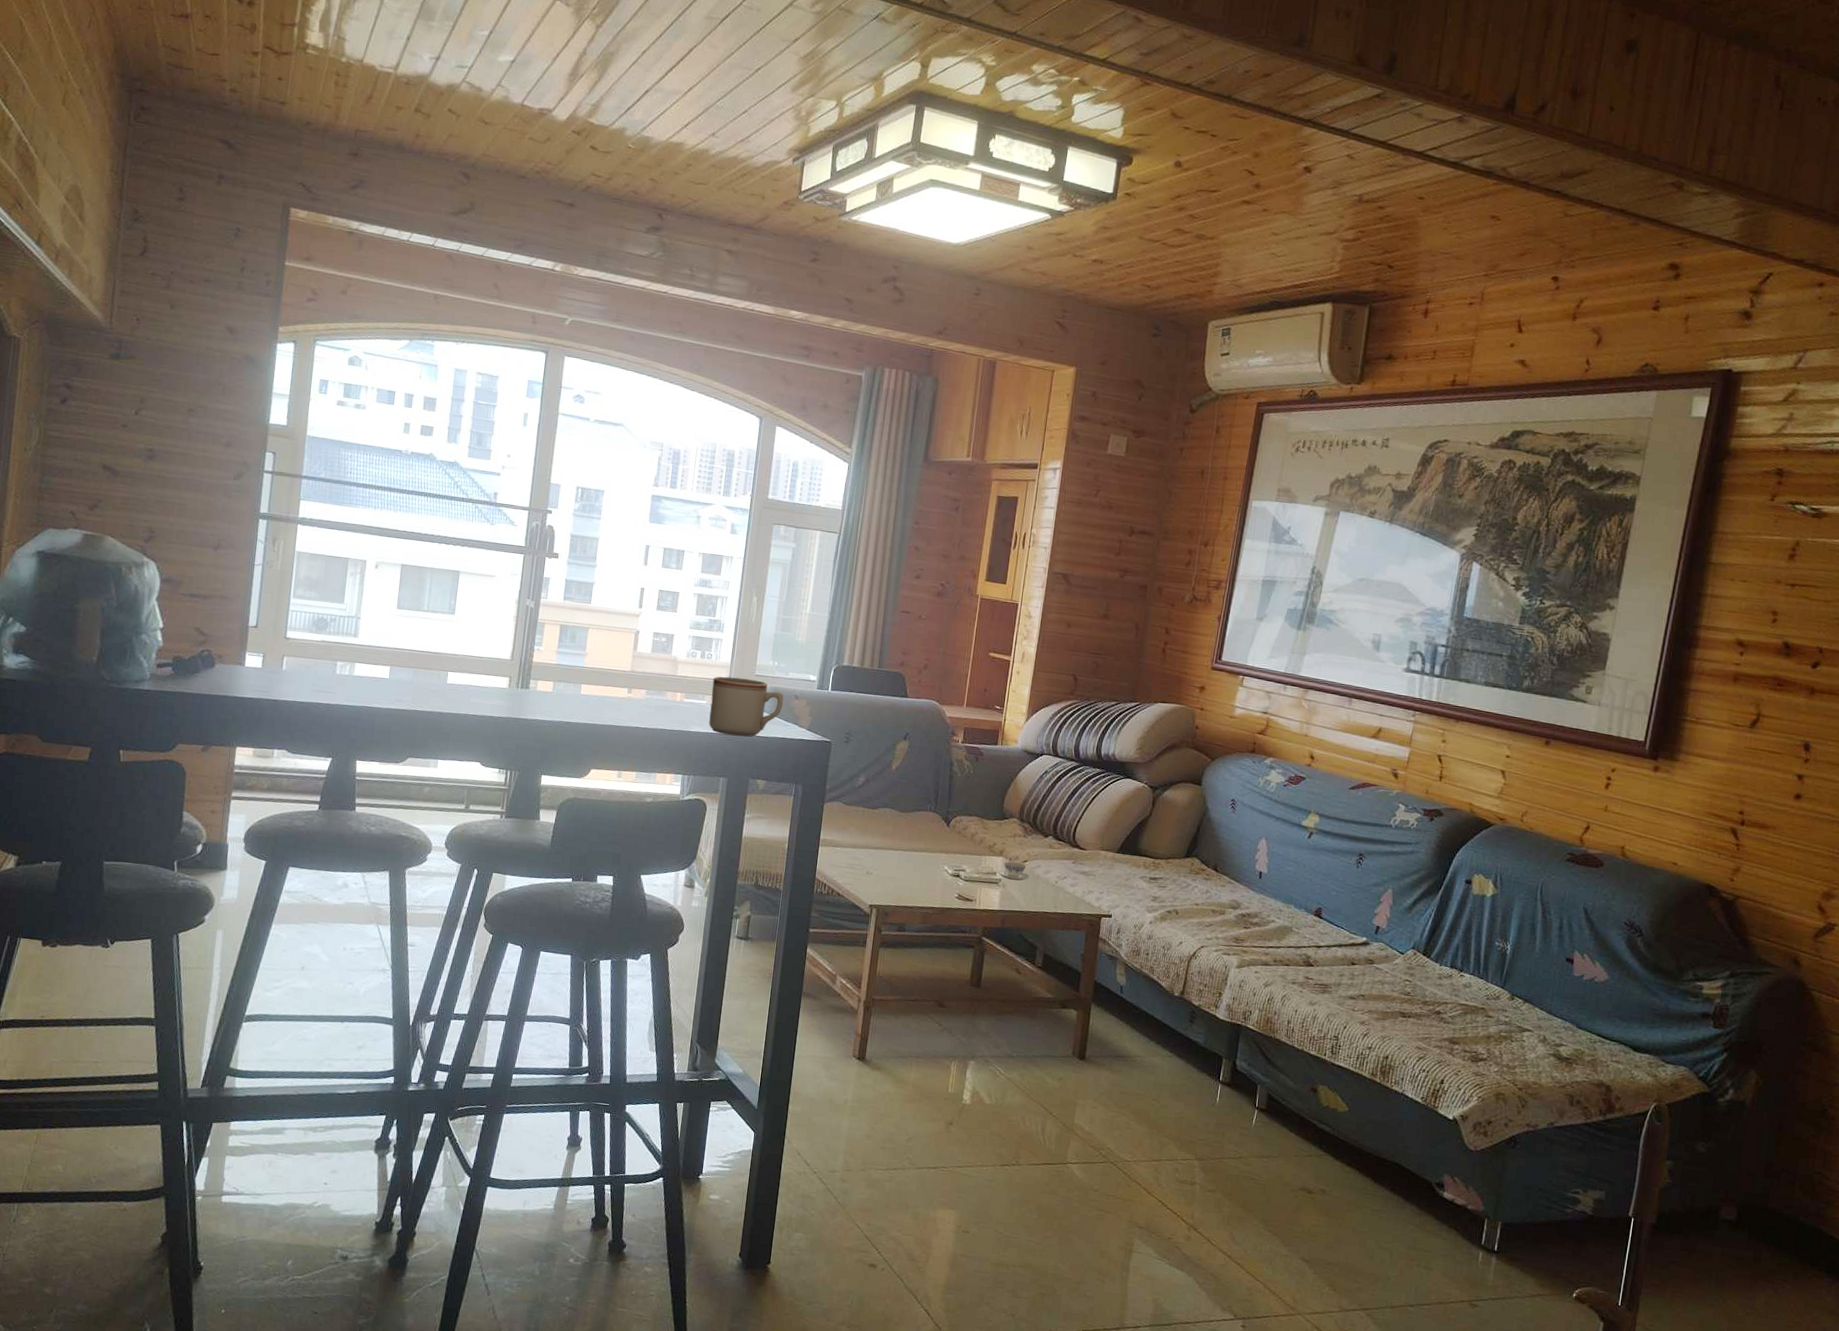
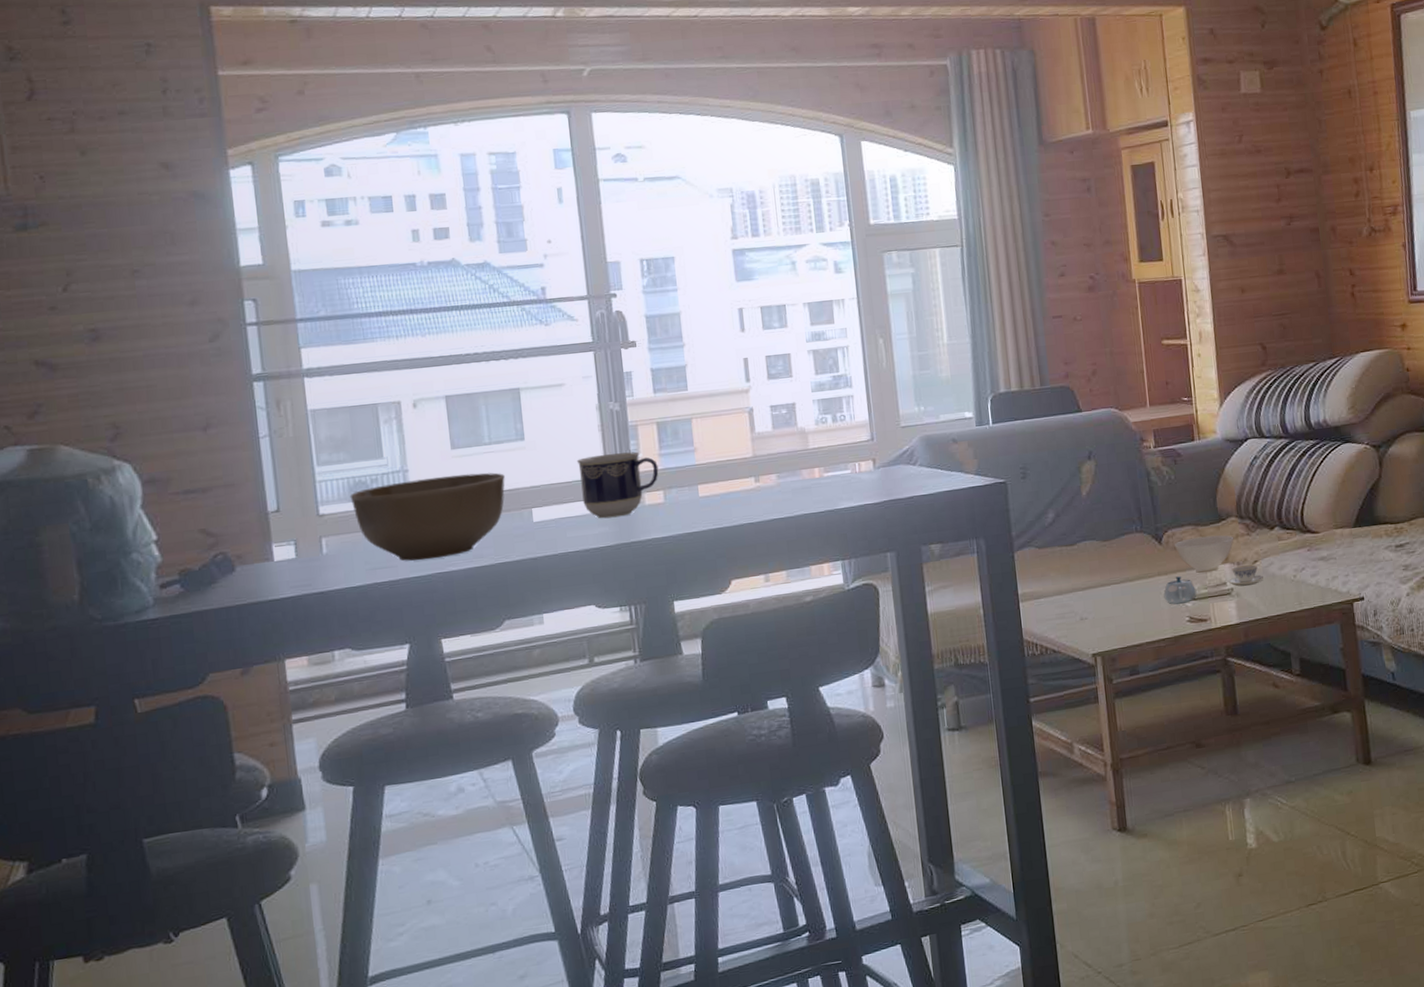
bowl: none [312,625,433,695] -> present [349,472,505,561]
cup: none [489,640,554,696] -> present [576,451,659,519]
mug: present [709,676,784,737] -> none [852,432,941,504]
teapot: none [940,857,970,882] -> present [1163,576,1197,605]
bowl: none [959,827,1012,861] -> present [1174,535,1234,574]

